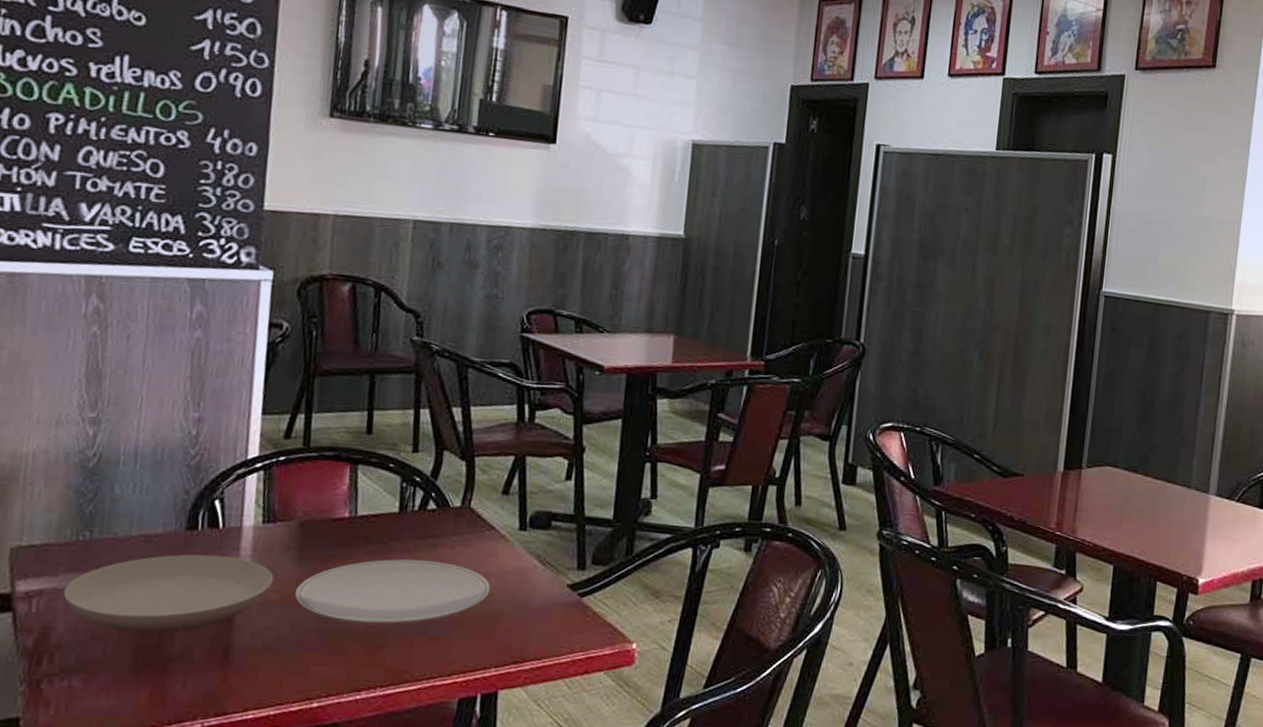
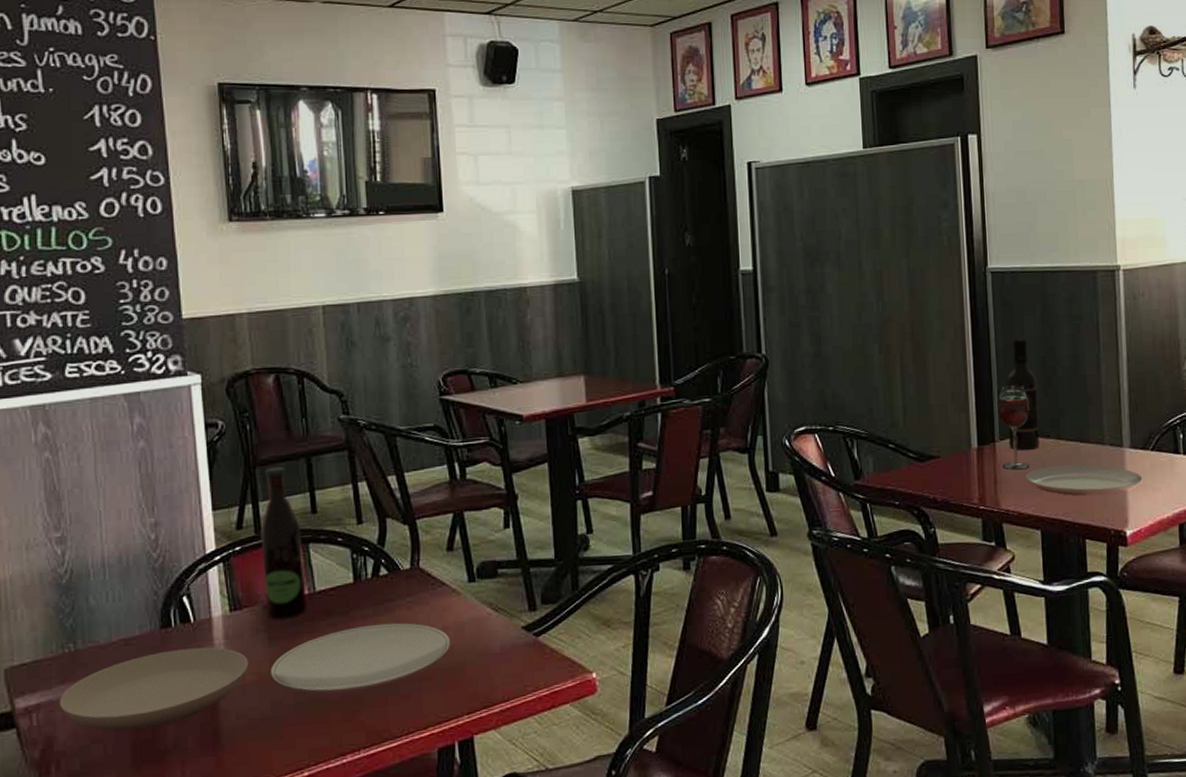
bottle: none [302,379,353,539] -> present [260,466,307,619]
wineglass: none [1086,413,1123,501] -> present [997,385,1030,470]
wine bottle: none [1094,368,1134,482] -> present [1006,339,1040,450]
plate: none [1106,502,1224,540] -> present [1025,464,1143,497]

